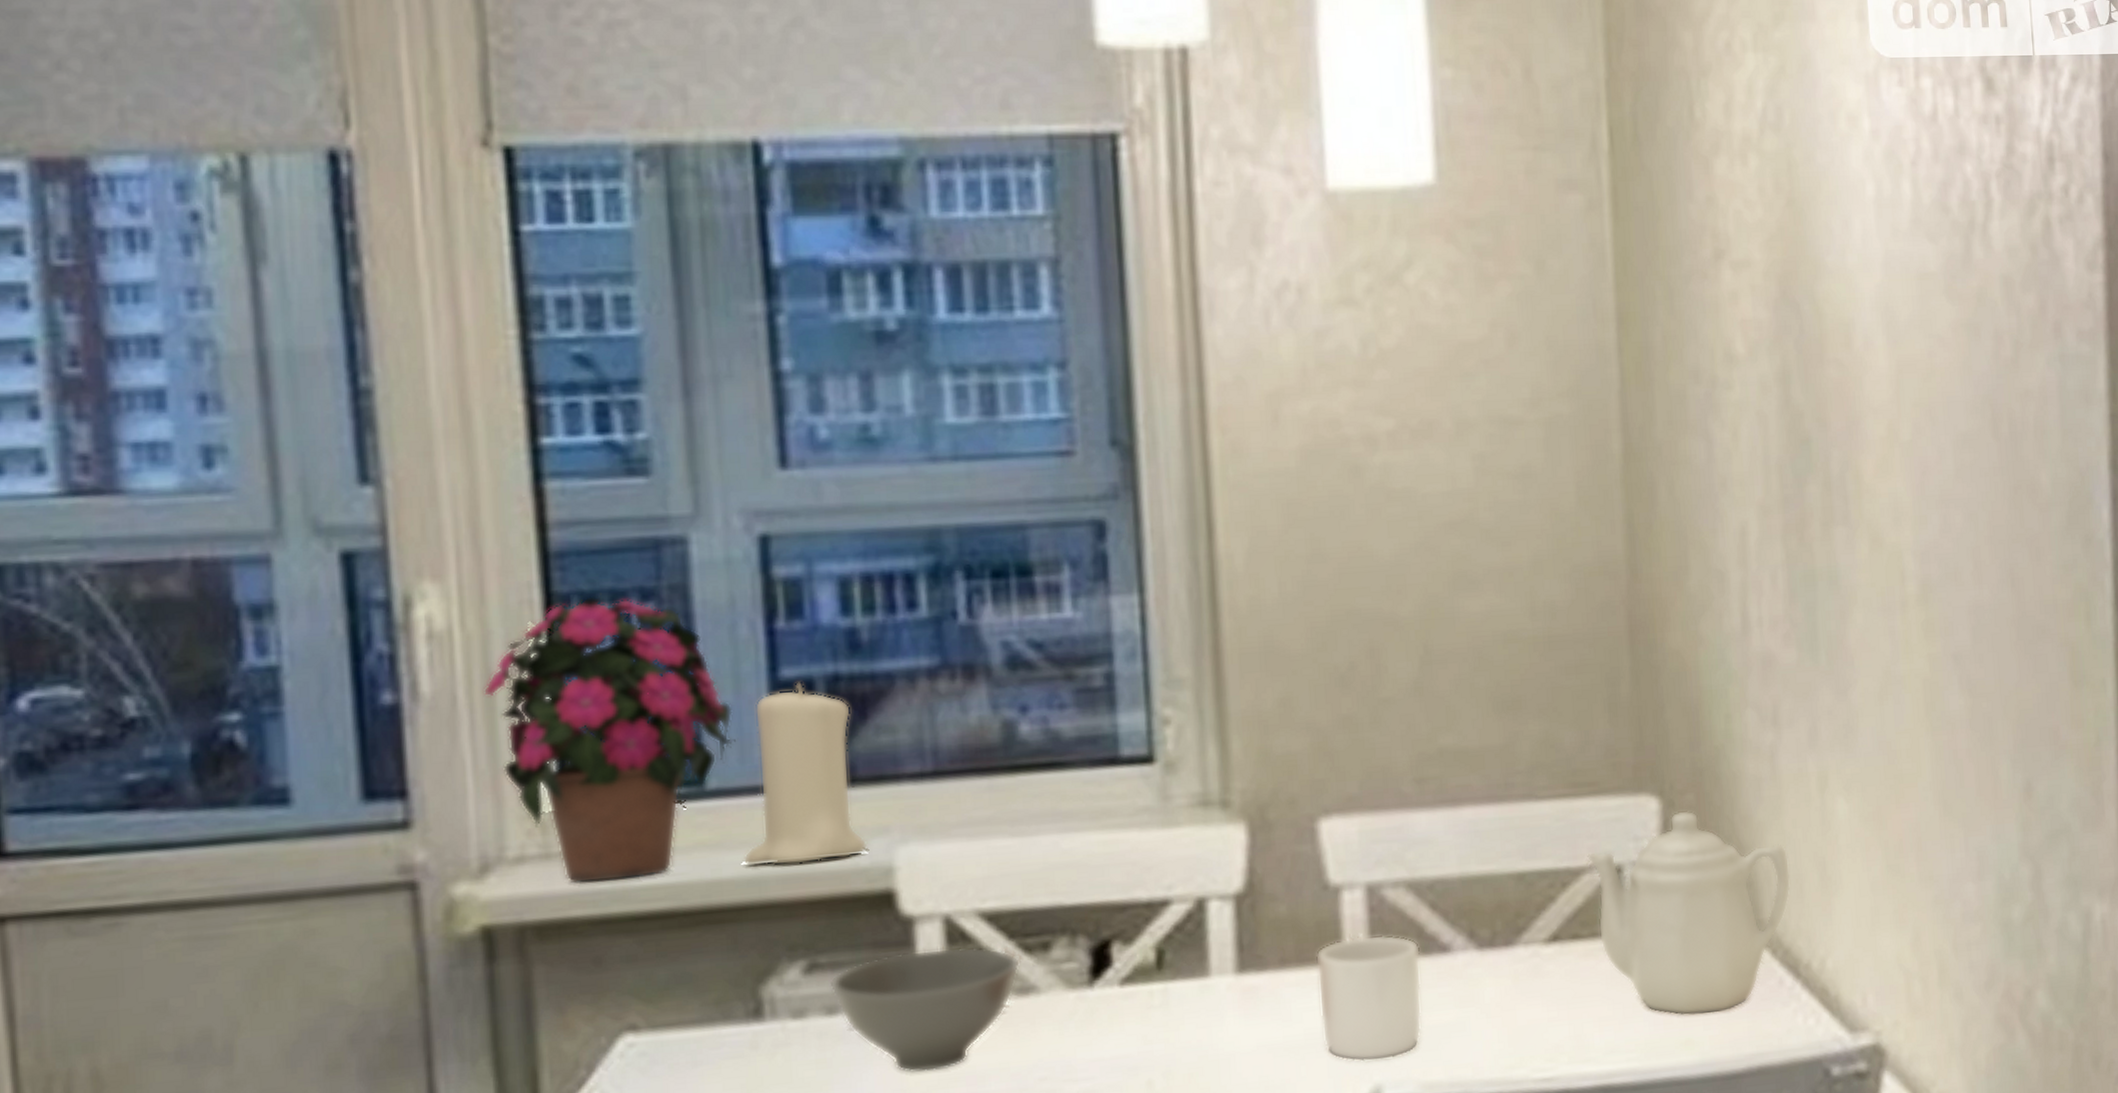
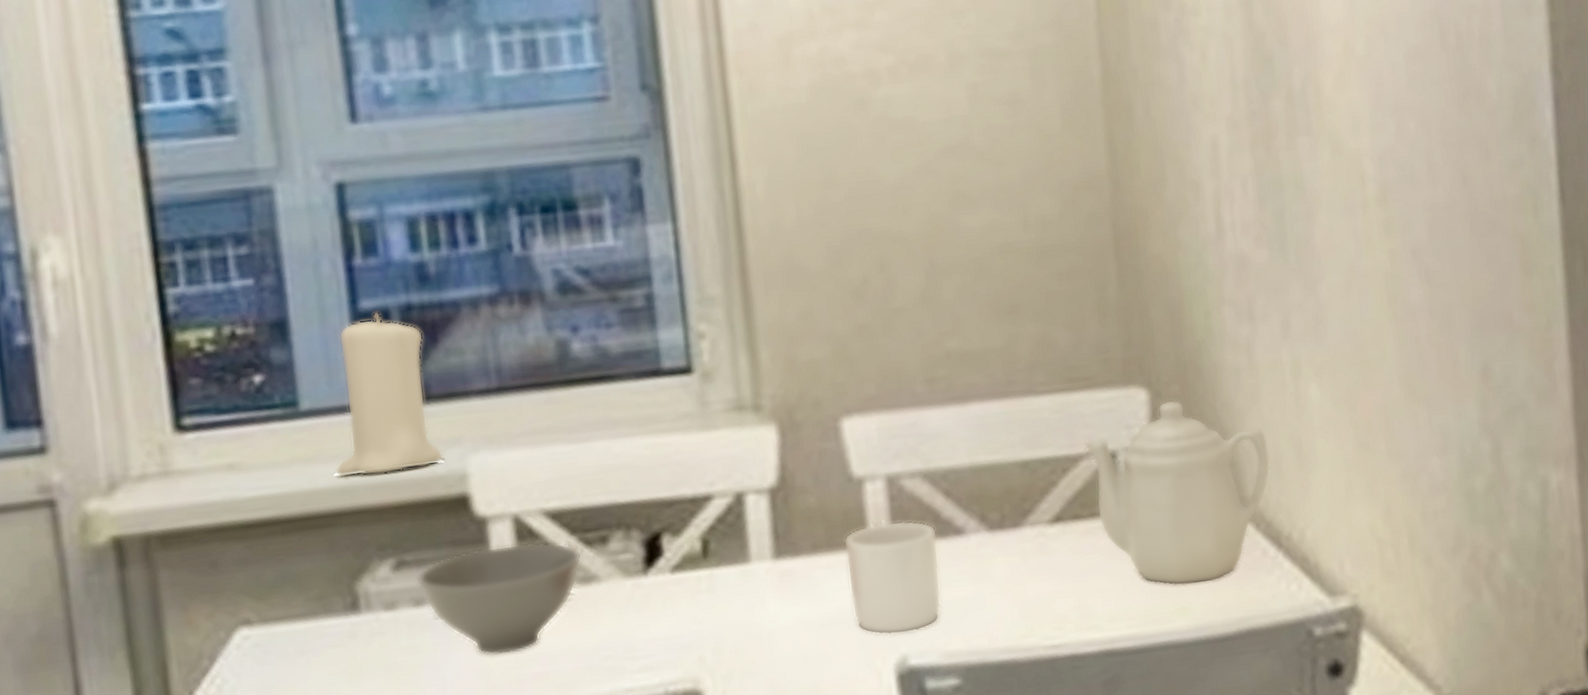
potted flower: present [484,593,736,883] -> none [104,240,324,497]

